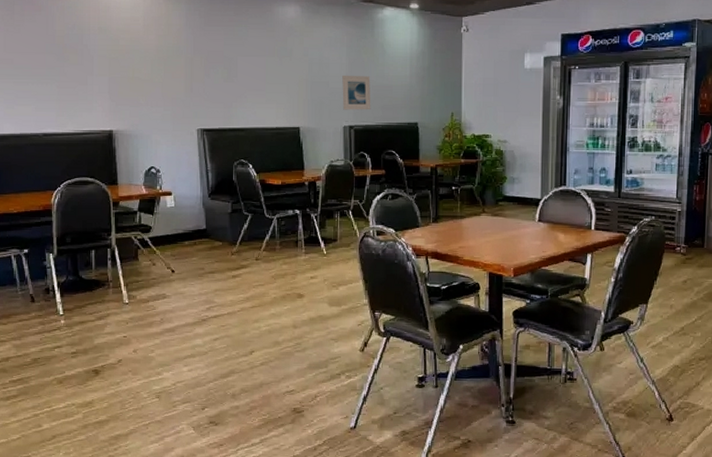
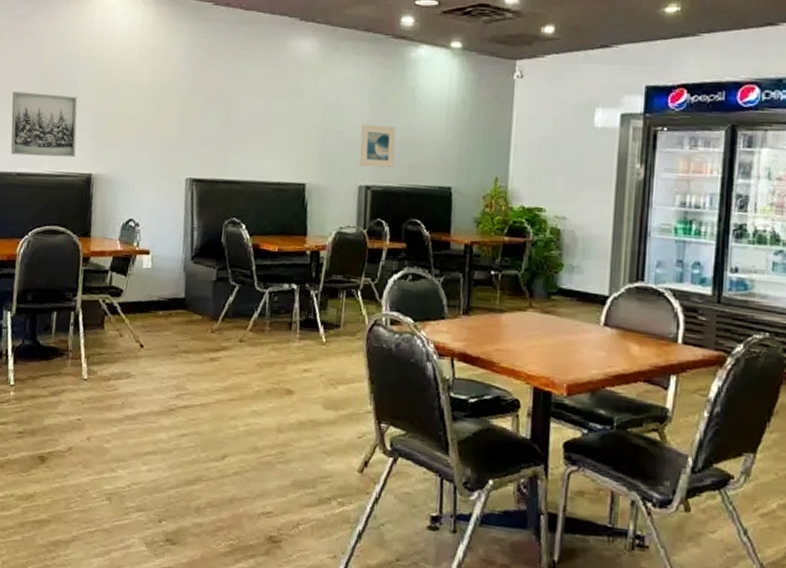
wall art: none [29,61,96,118] -> present [11,91,77,158]

